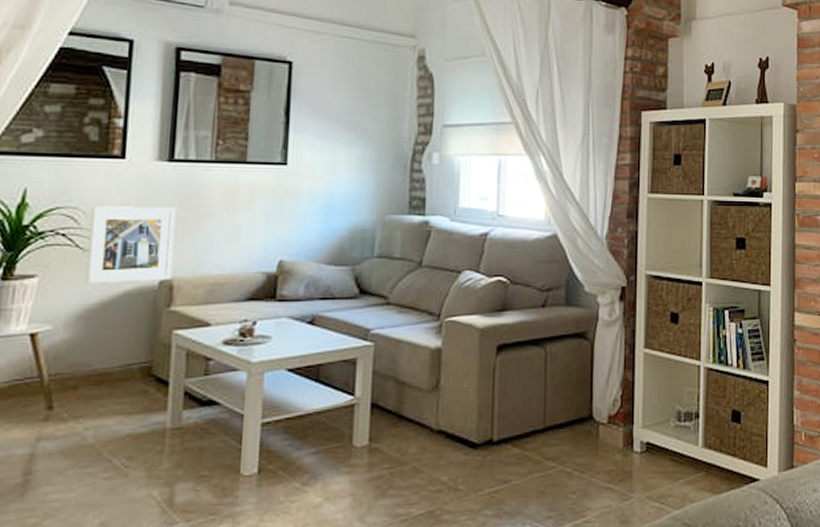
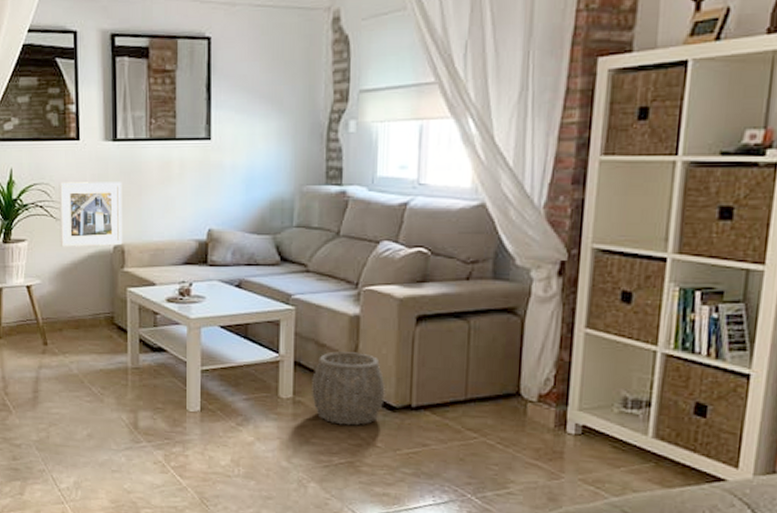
woven basket: none [389,388,467,470] -> present [312,351,385,426]

